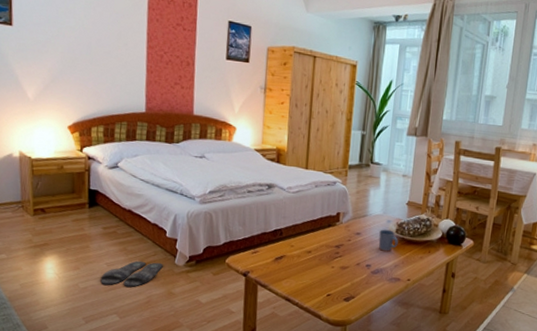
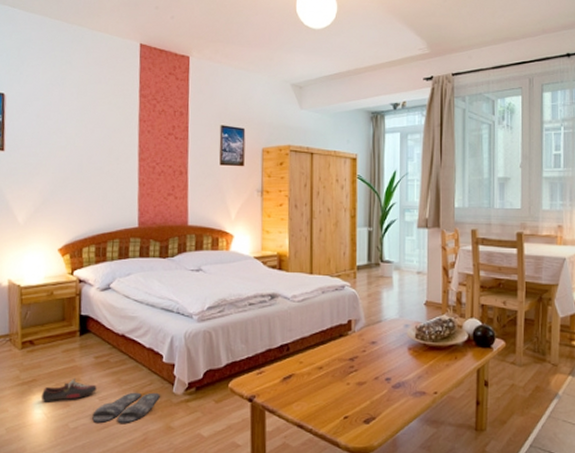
shoe: none [52,244,105,264] -> present [41,377,97,402]
mug: present [378,229,399,252] -> none [397,335,419,361]

